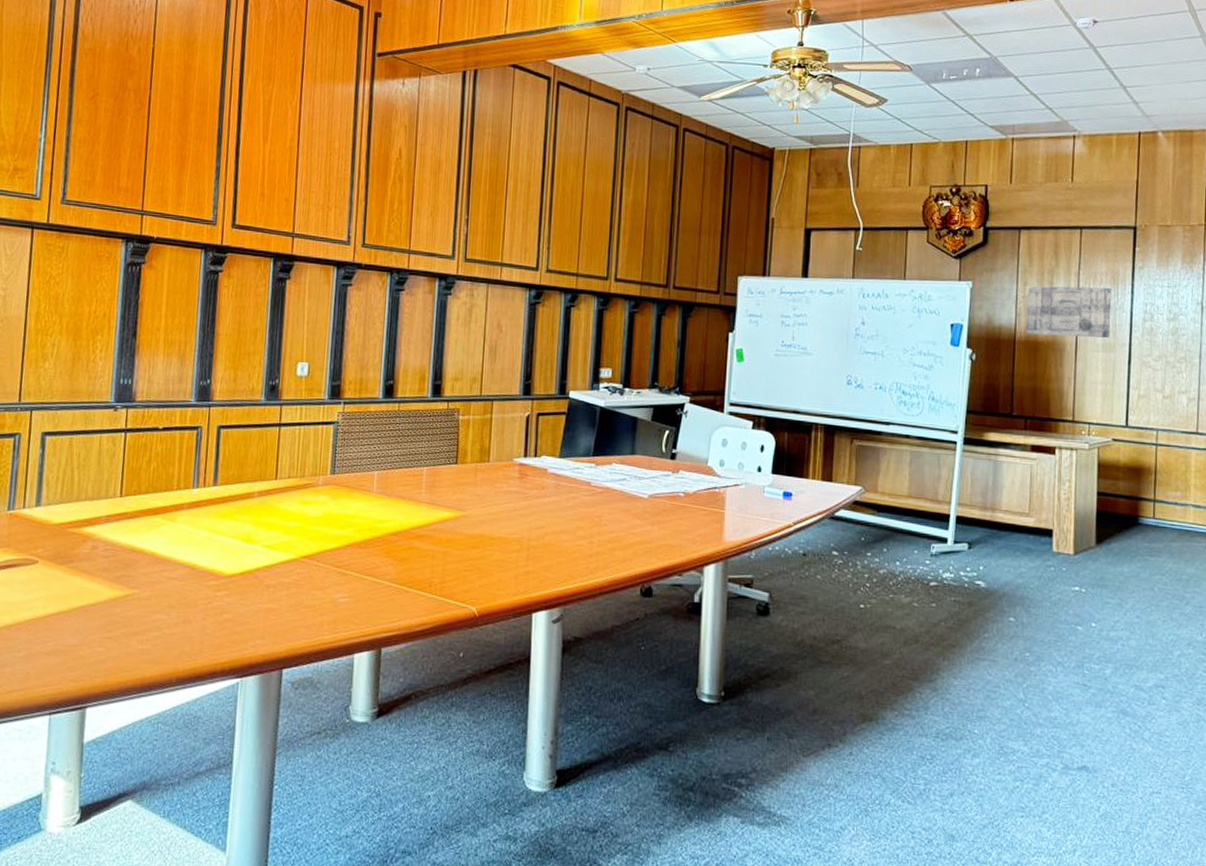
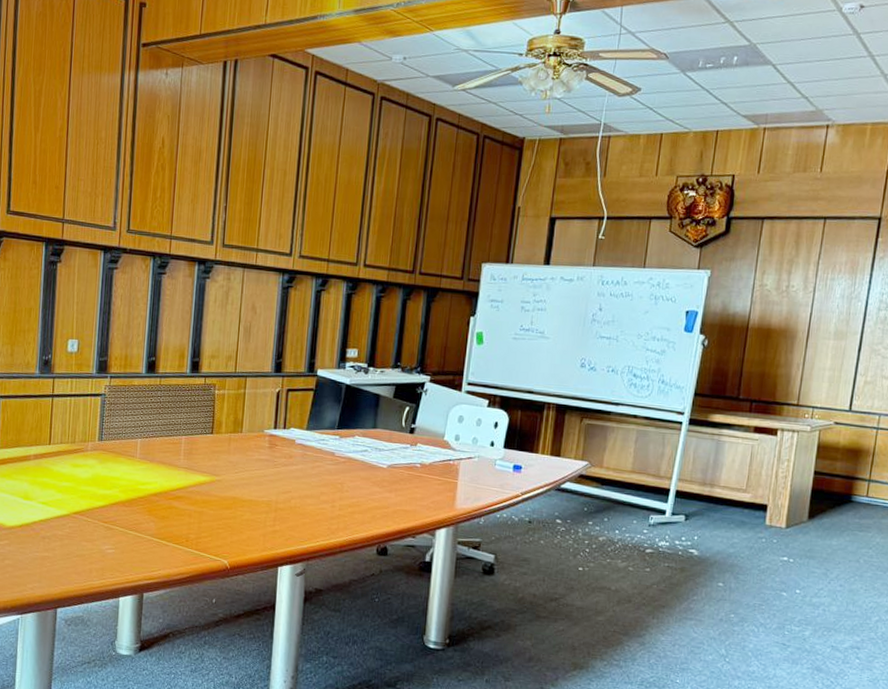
wall art: present [1025,286,1112,338] -> none [759,275,850,326]

